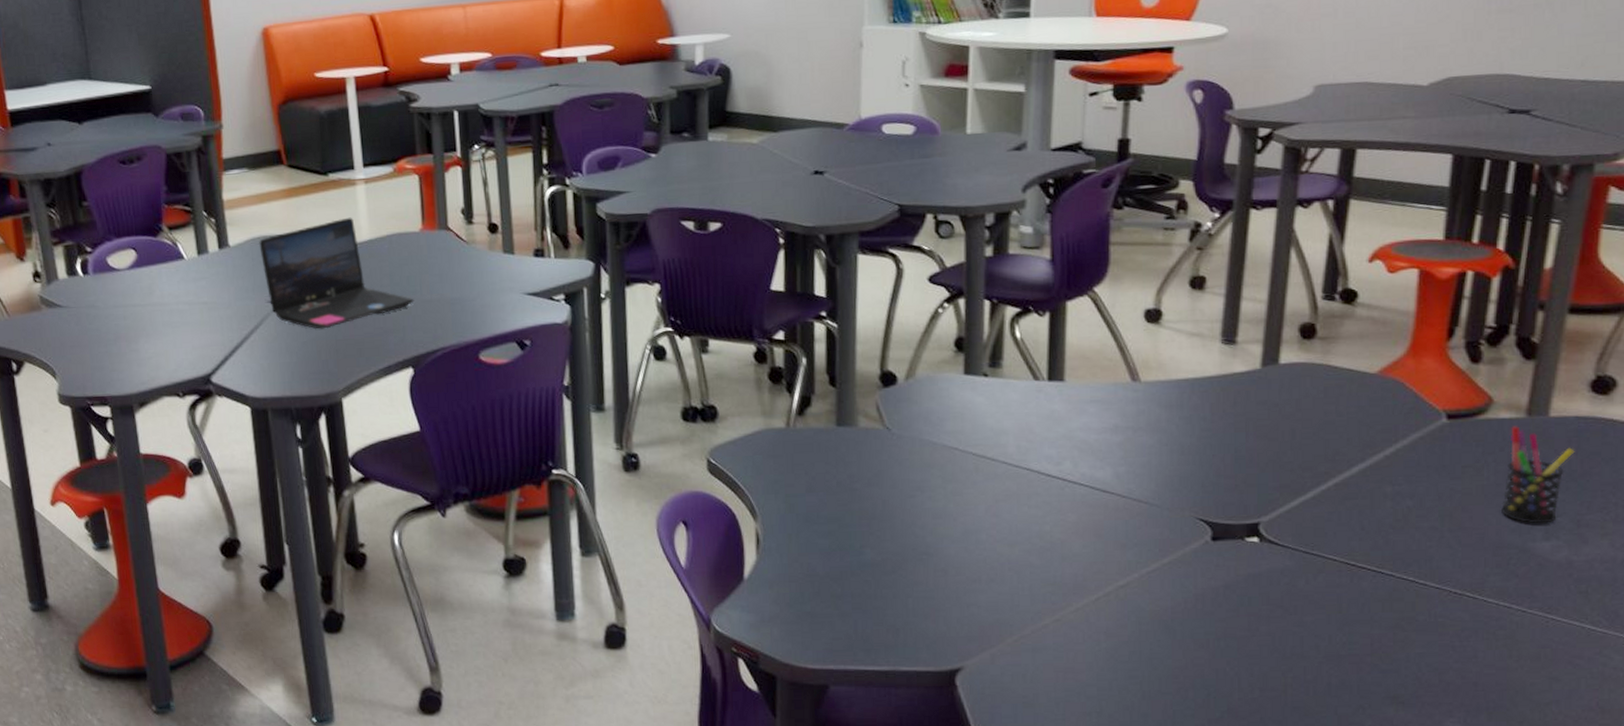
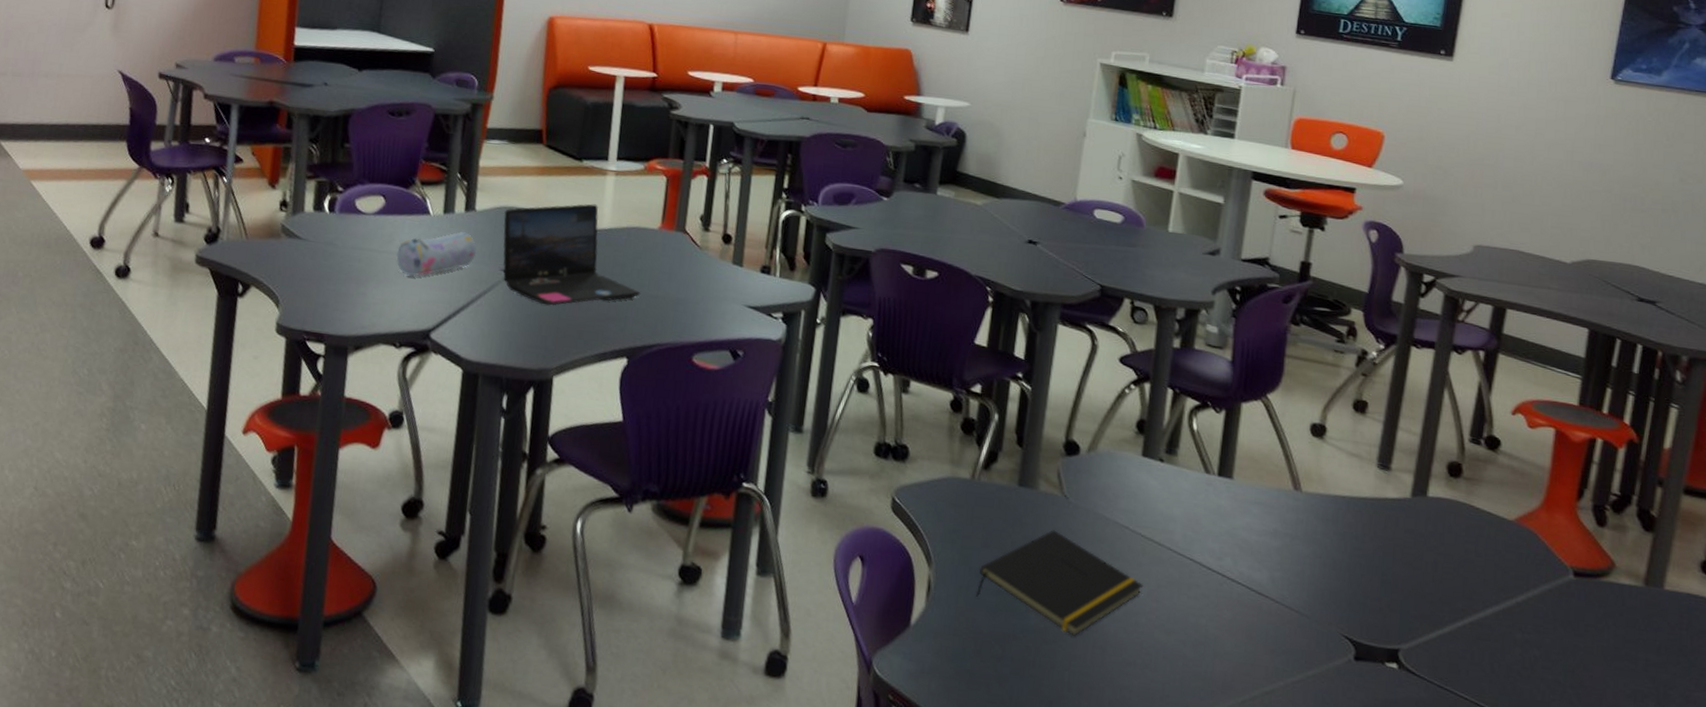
pencil case: none [159,270,240,325] -> present [396,232,477,277]
notepad: none [806,463,981,563] -> present [975,529,1144,636]
pen holder: present [1502,426,1575,524] -> none [1619,593,1686,695]

